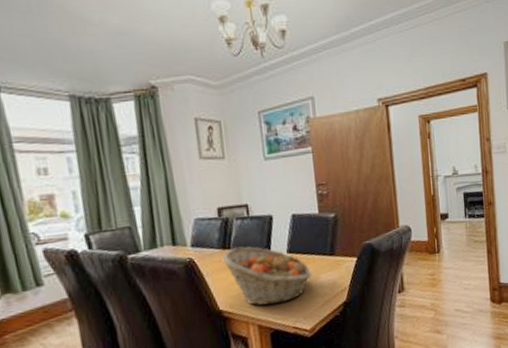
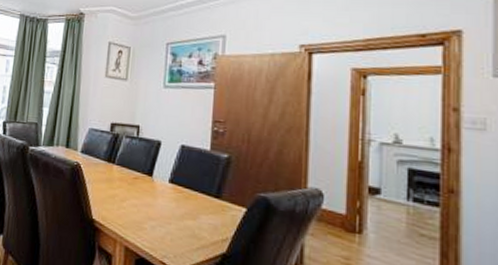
fruit basket: present [222,246,311,306] -> none [105,163,191,232]

